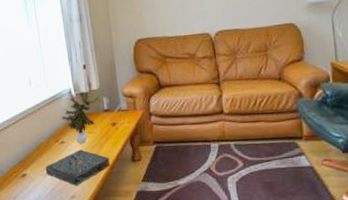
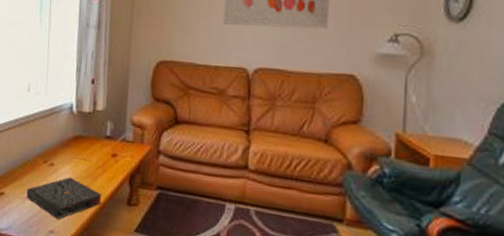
potted plant: present [60,90,100,144] -> none [54,108,104,171]

